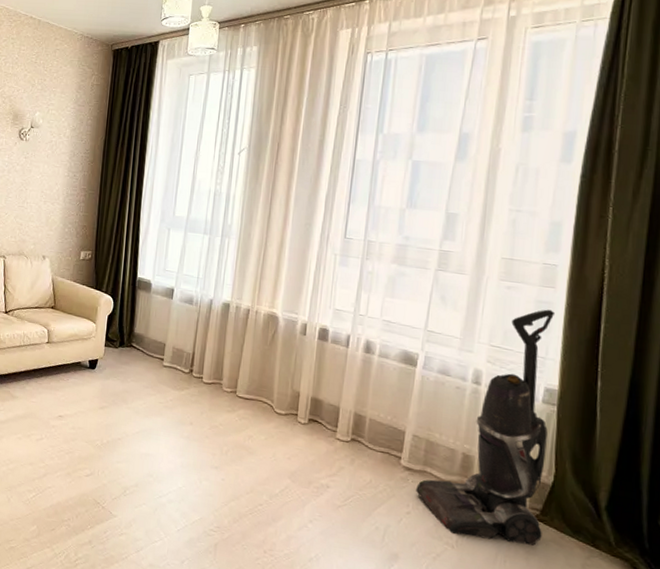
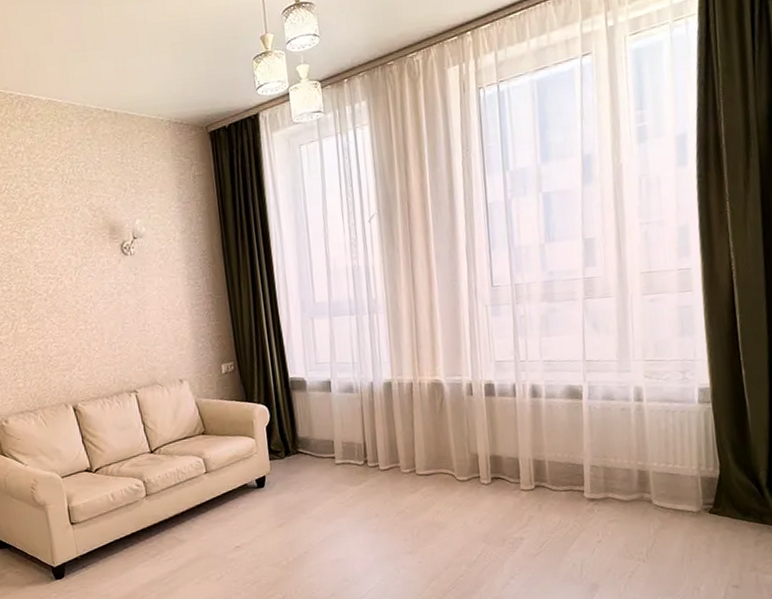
vacuum cleaner: present [416,309,556,546] -> none [602,312,718,549]

